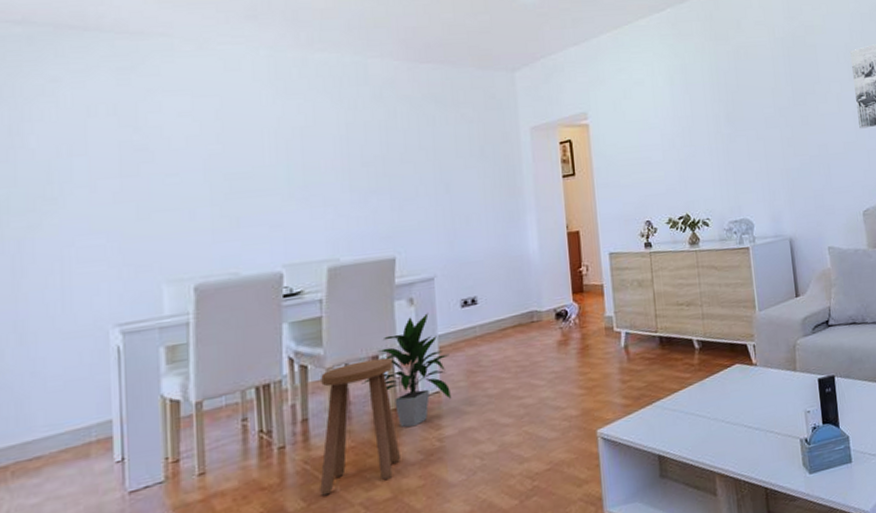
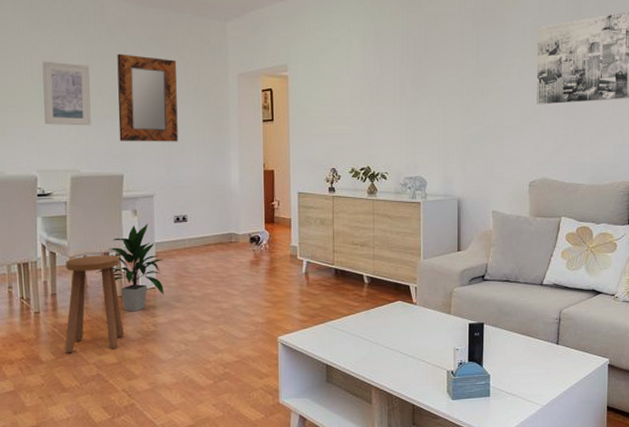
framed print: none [290,134,353,209] -> present [42,61,91,126]
home mirror: none [384,117,463,218] -> present [117,54,178,142]

